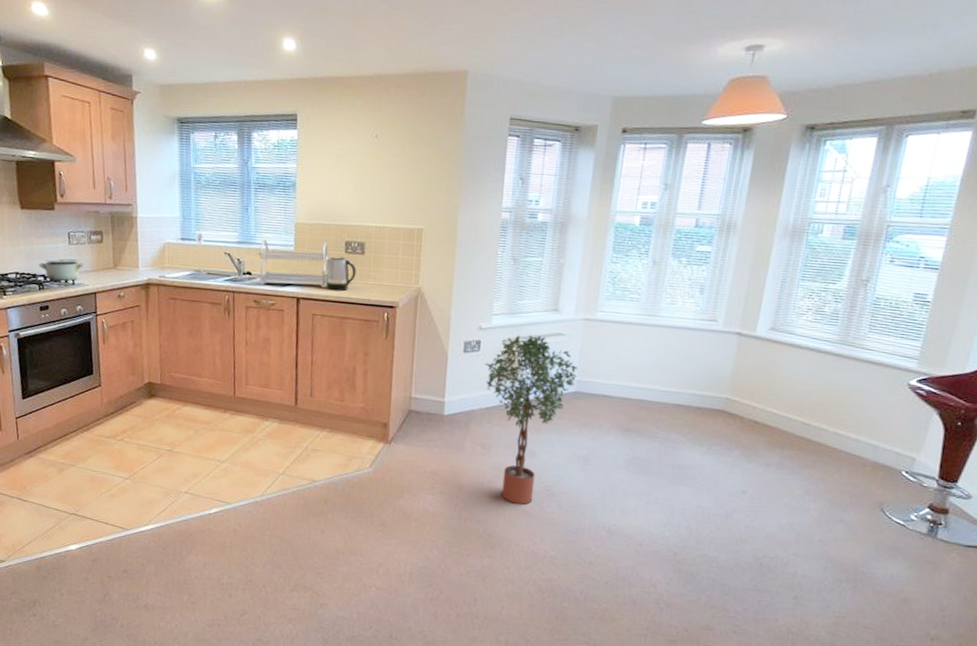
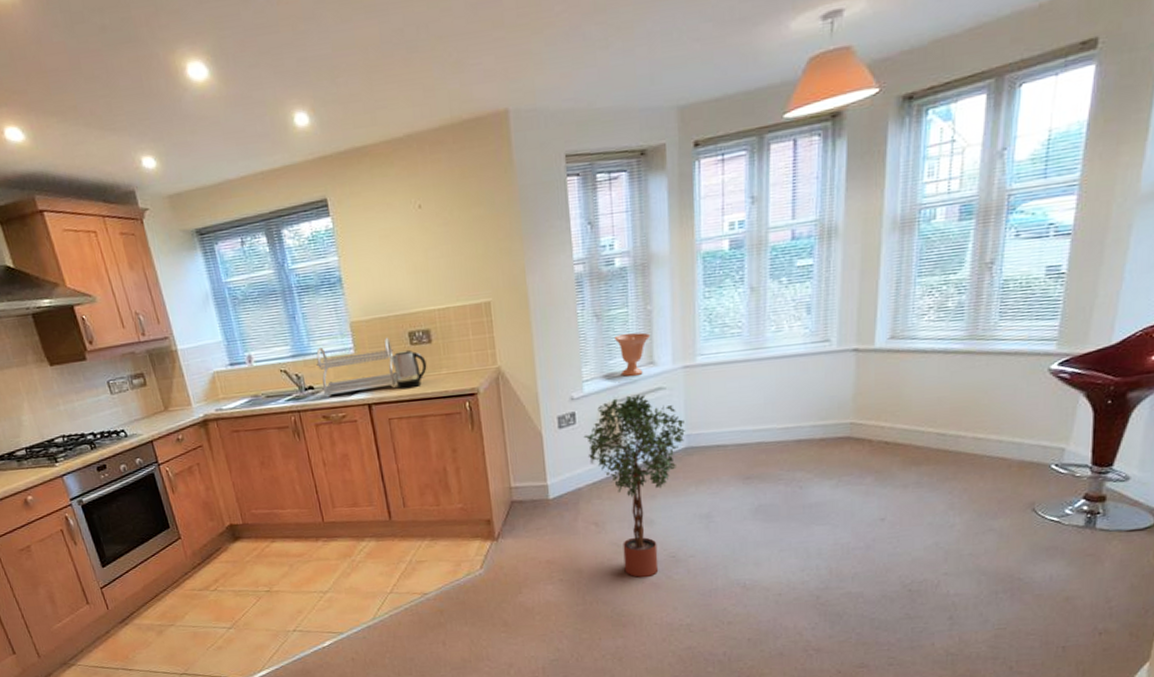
saucepan: present [39,258,84,282] -> none [84,408,133,438]
vase: none [526,280,558,319] -> present [613,332,650,377]

